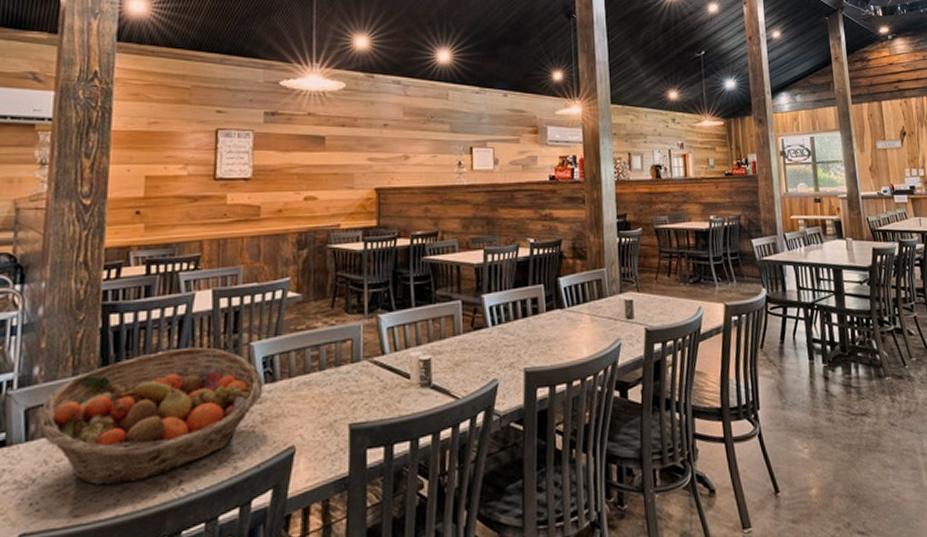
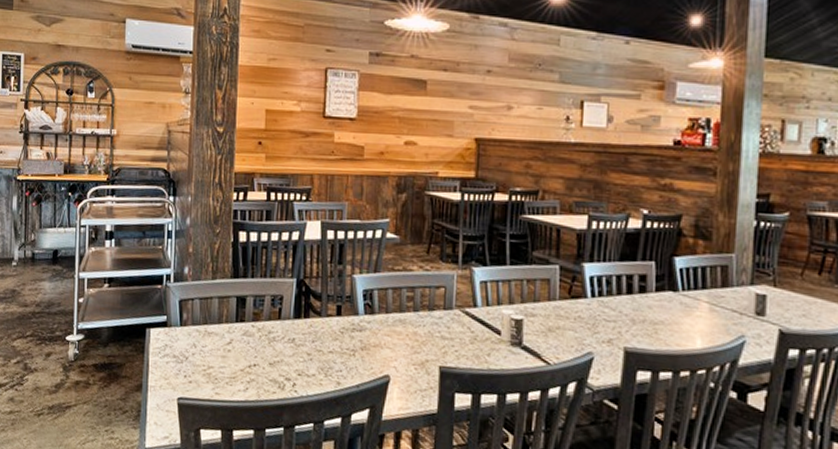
fruit basket: present [40,346,263,486] -> none [190,269,363,377]

